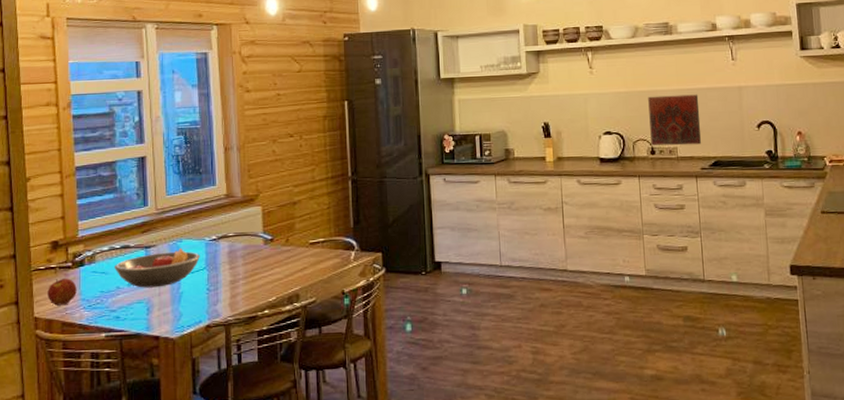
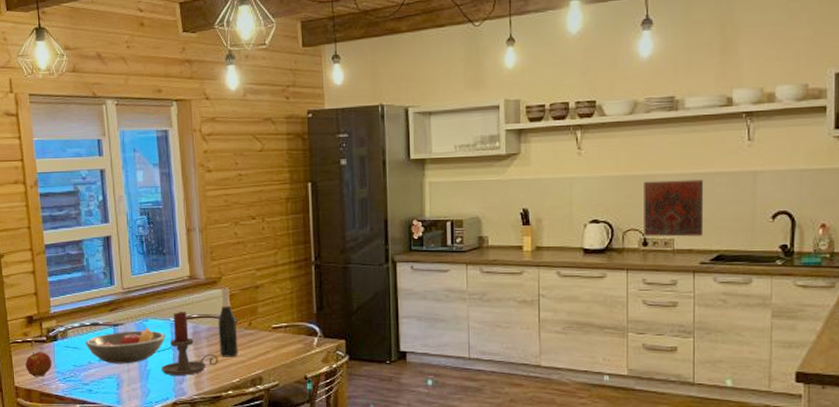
candle holder: none [195,231,254,297] -> present [162,312,218,375]
wine bottle: none [255,204,275,276] -> present [218,287,238,357]

